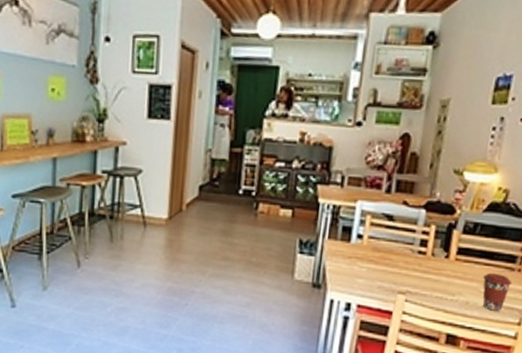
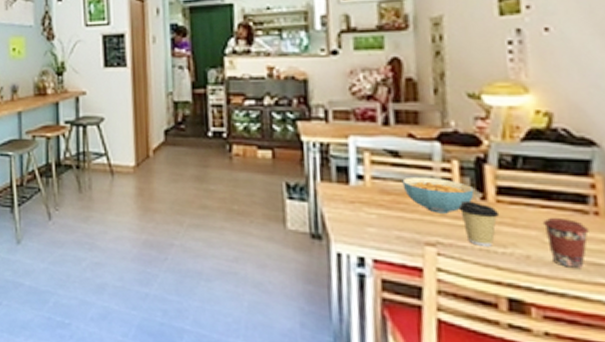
cereal bowl: none [391,237,442,269] -> present [402,176,475,214]
coffee cup: none [427,258,456,295] -> present [458,200,500,246]

